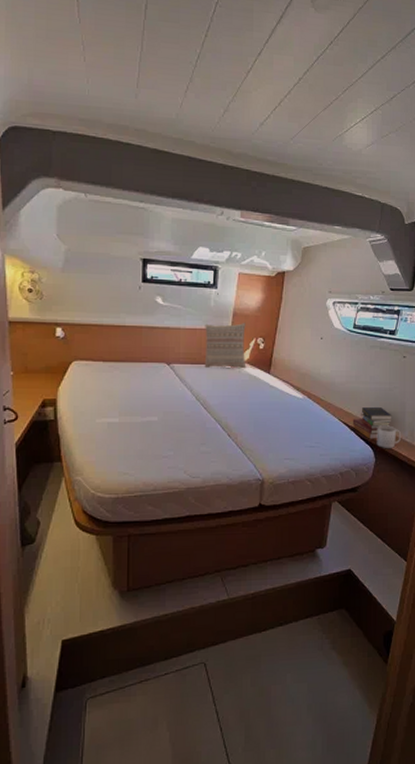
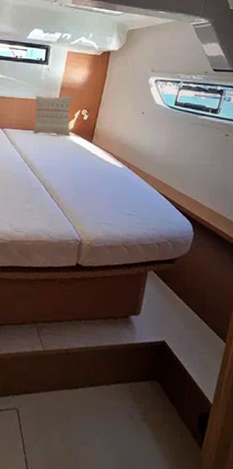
books: present [352,408,392,439] -> none [171,181,213,214]
mug: present [376,425,402,449] -> none [195,200,223,225]

